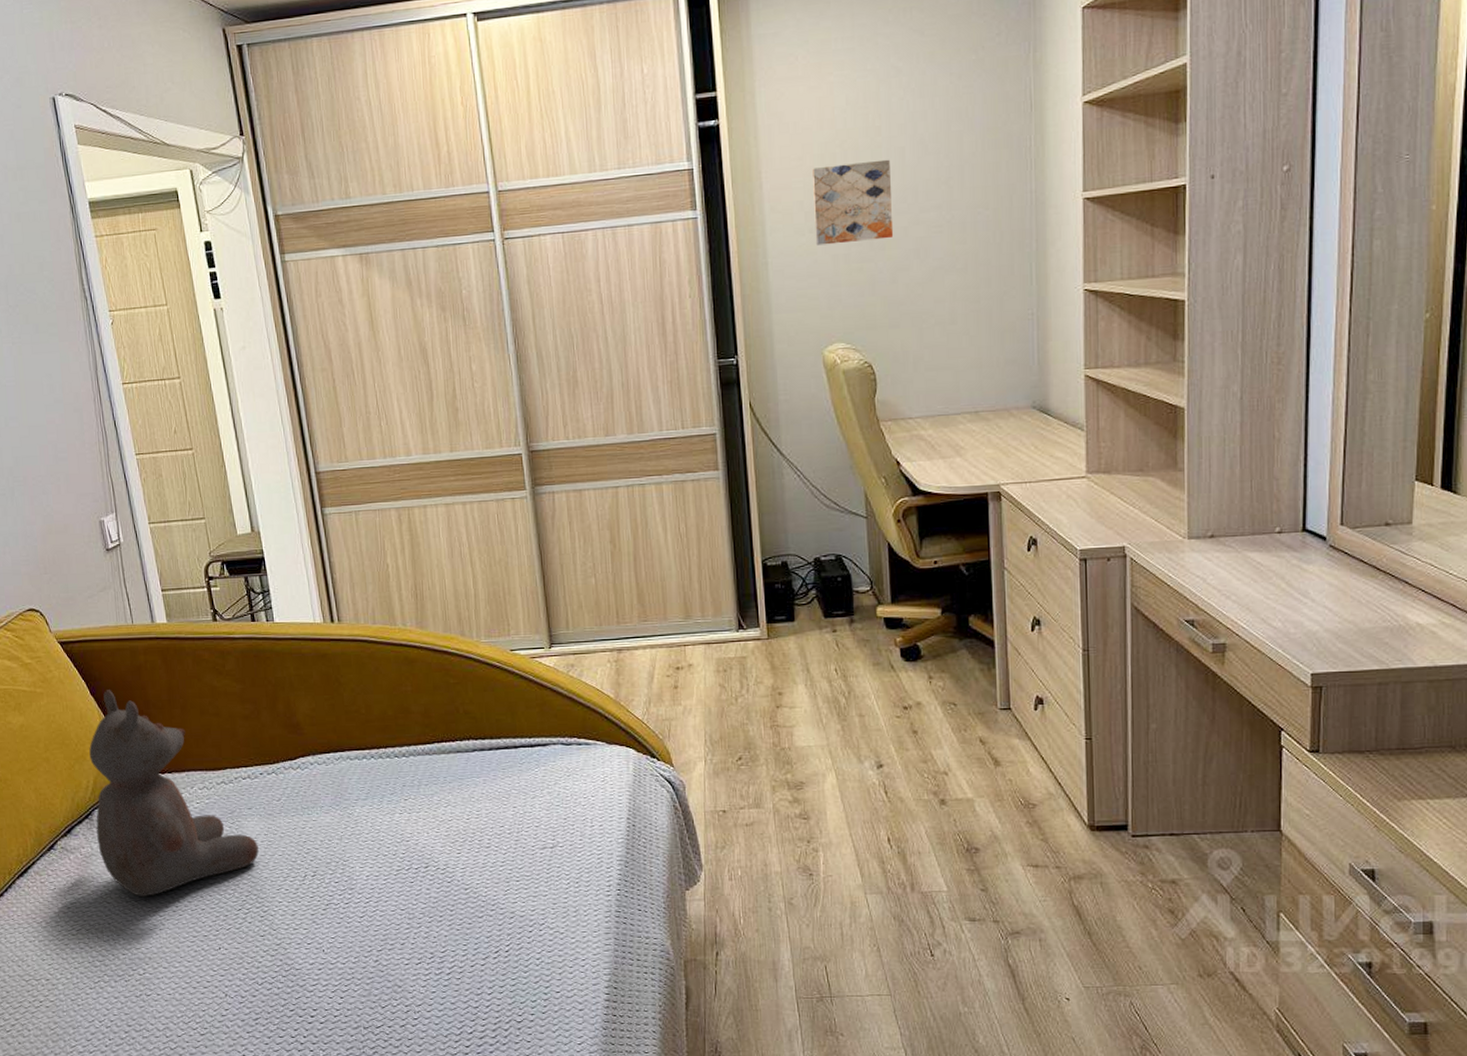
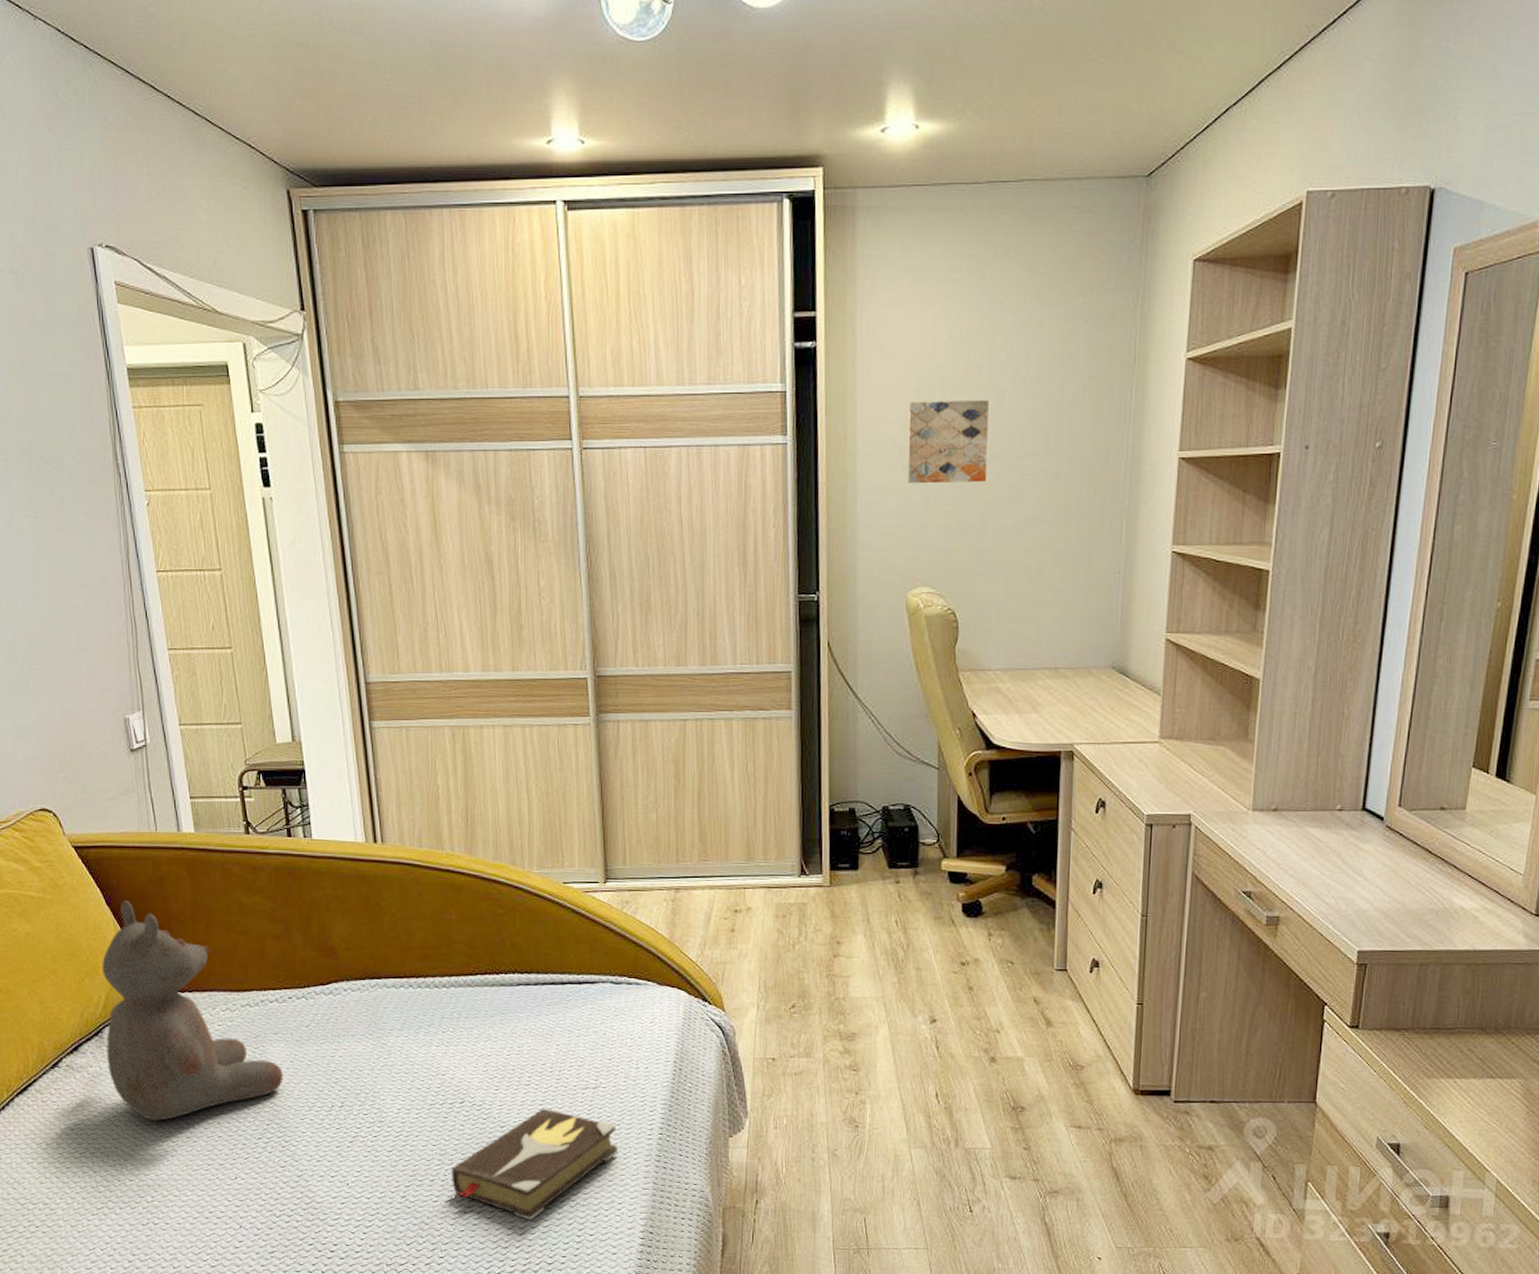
hardback book: none [420,869,579,980] -> present [452,1108,619,1220]

